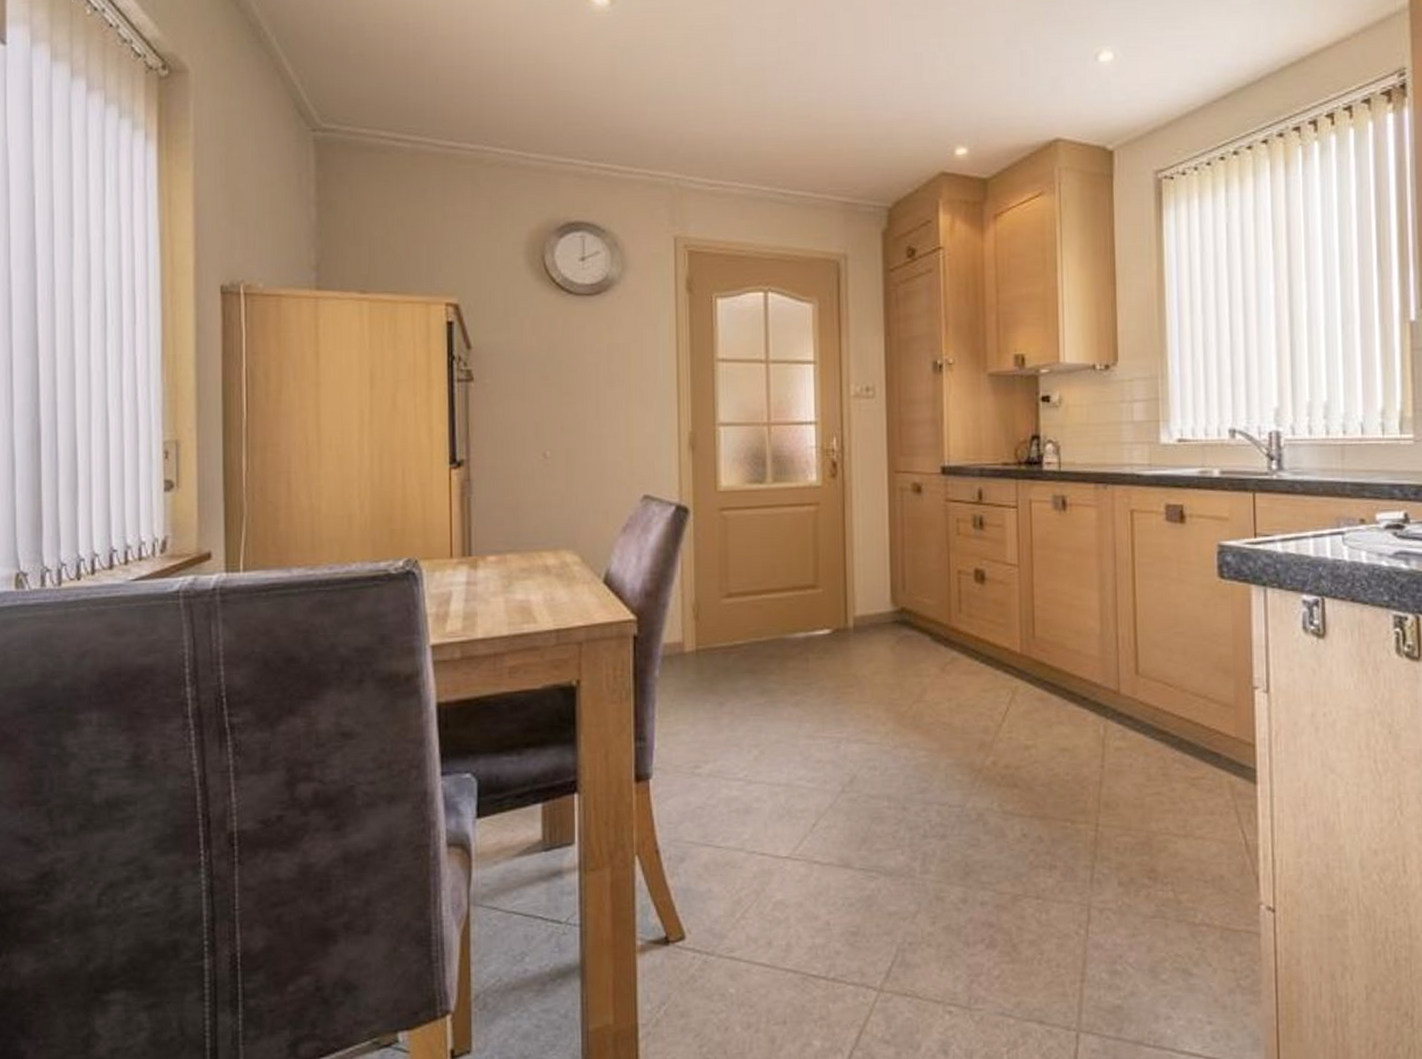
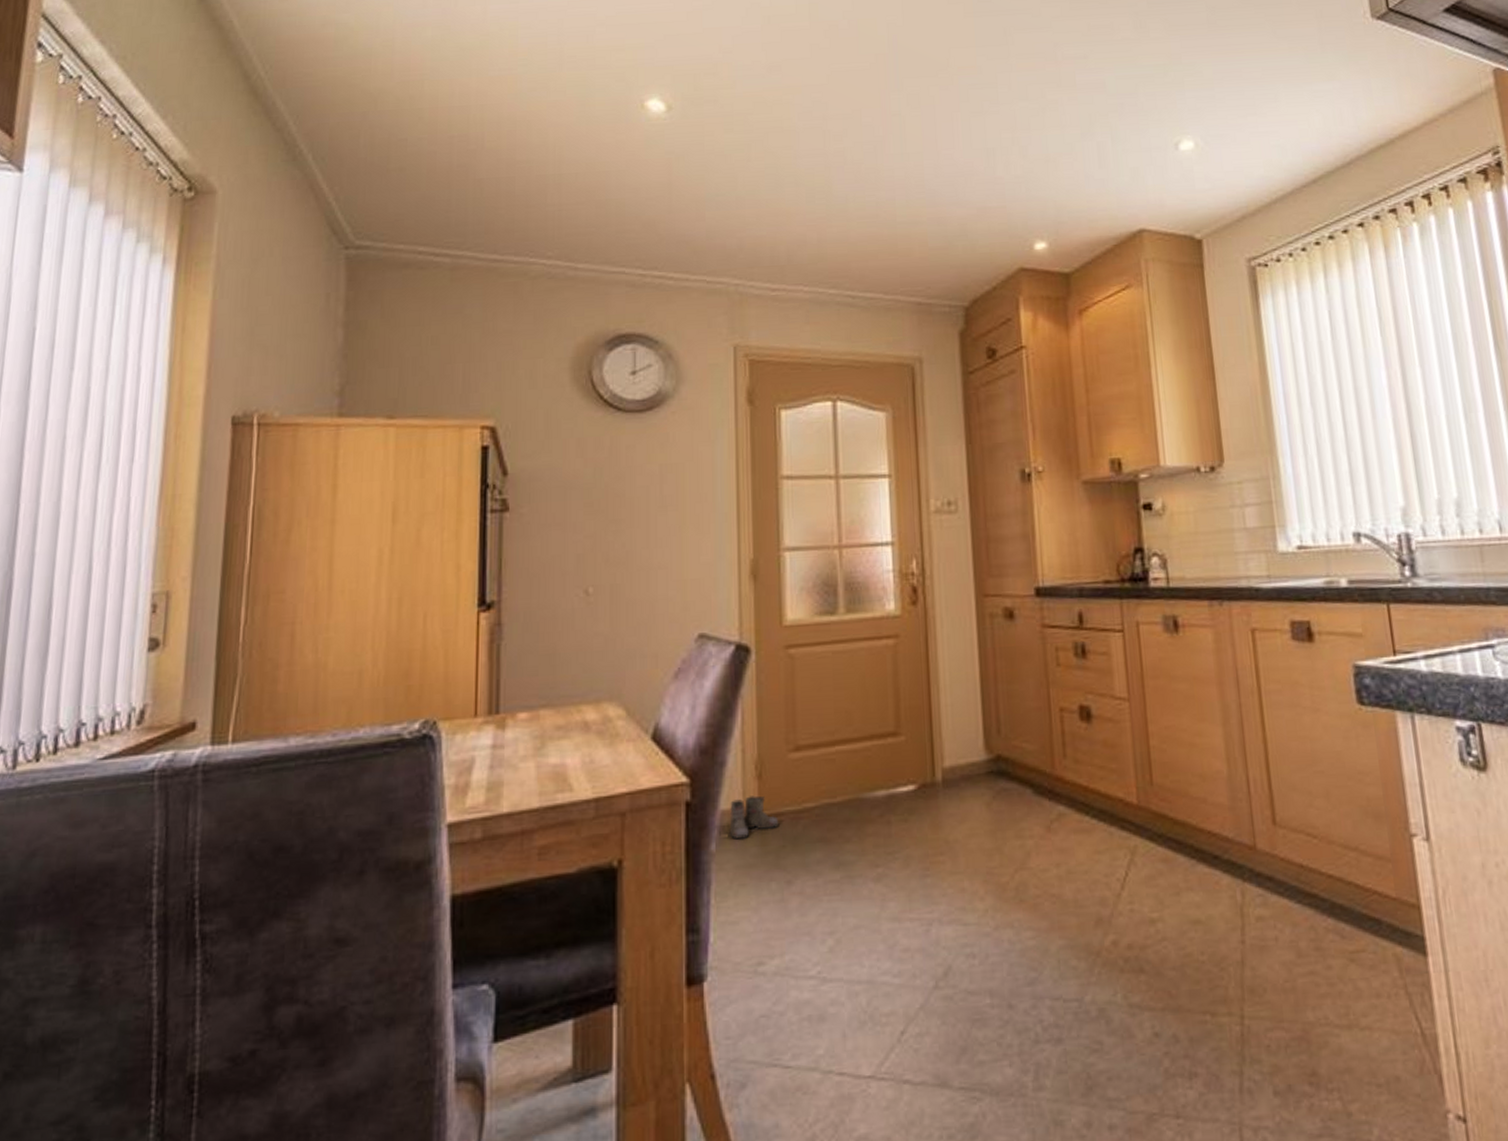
boots: none [670,633,713,669] -> present [729,795,779,840]

